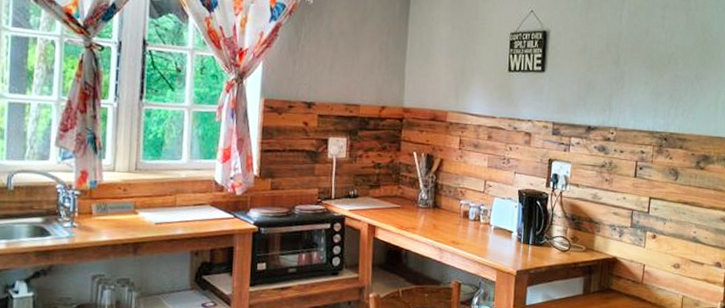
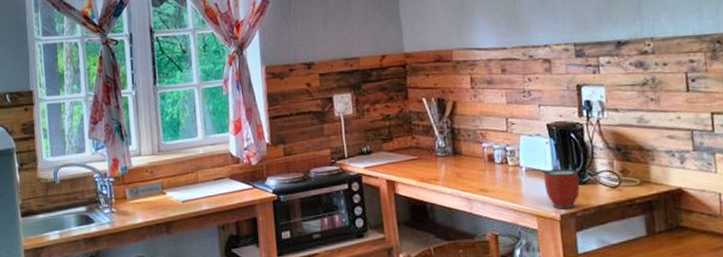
mug: none [507,230,538,266] -> present [543,169,580,210]

